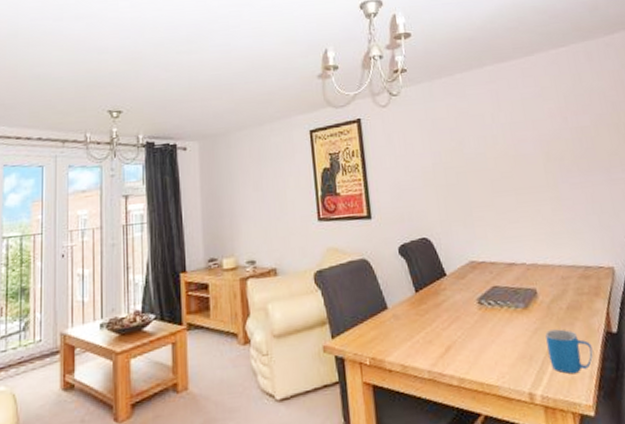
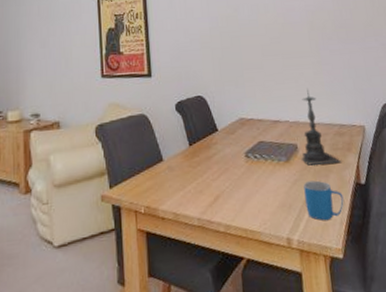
candle holder: none [539,226,589,313] -> present [301,88,342,166]

